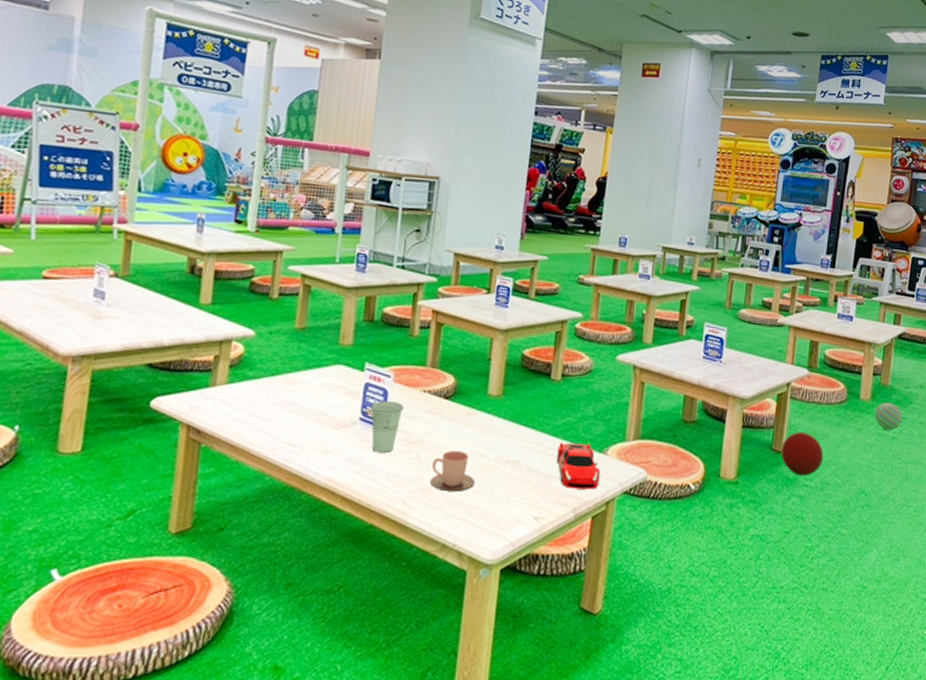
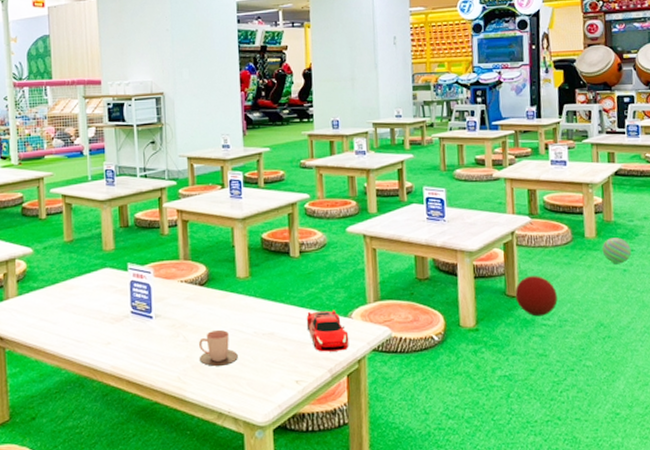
cup: present [371,401,404,453] -> none [139,294,166,339]

